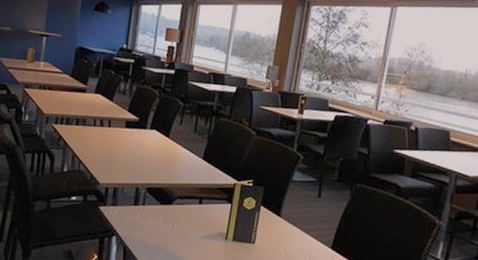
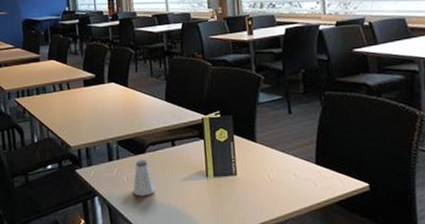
saltshaker: none [151,210,174,246] -> present [133,159,155,196]

